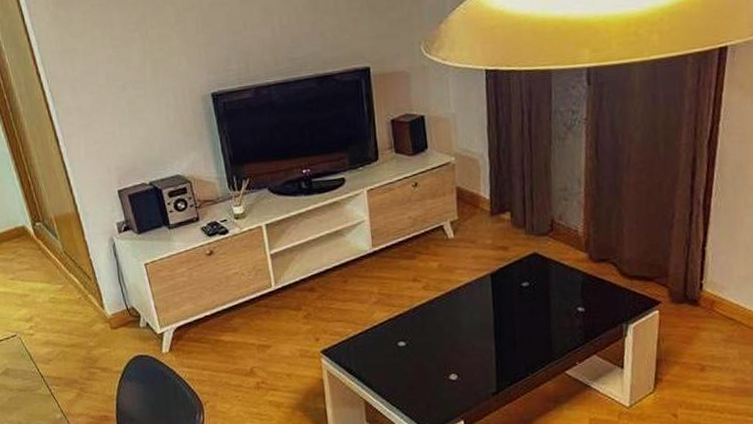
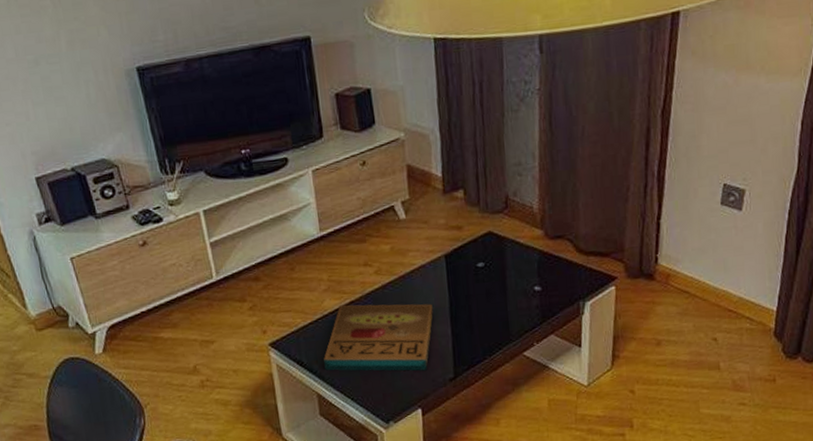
pizza box: none [372,317,478,384] -> present [324,303,434,371]

